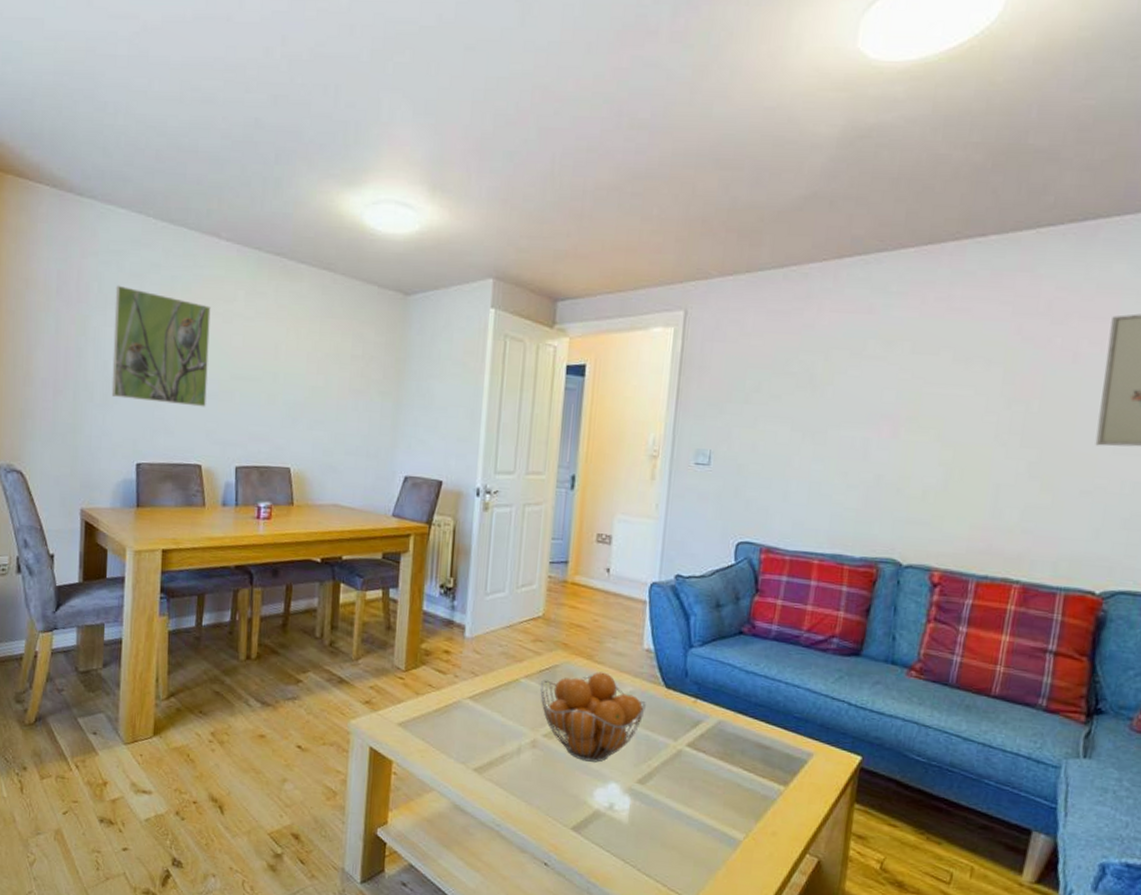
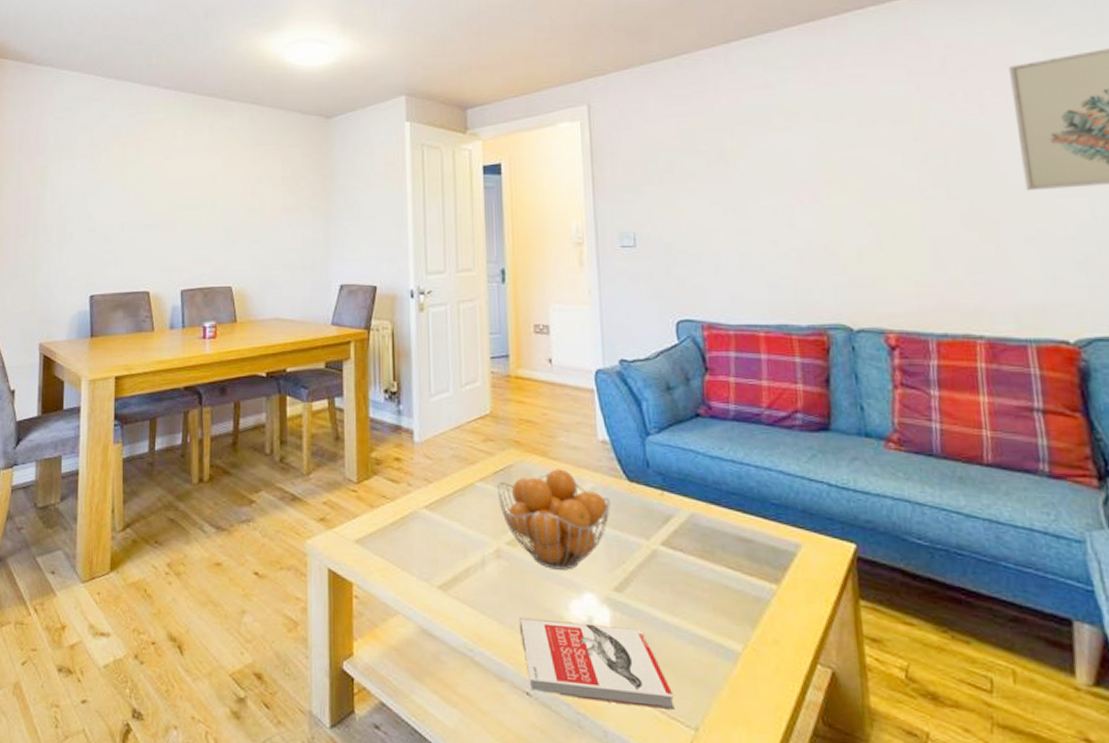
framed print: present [111,285,211,407] -> none [67,136,153,238]
book: none [545,800,676,884] -> present [519,617,675,710]

